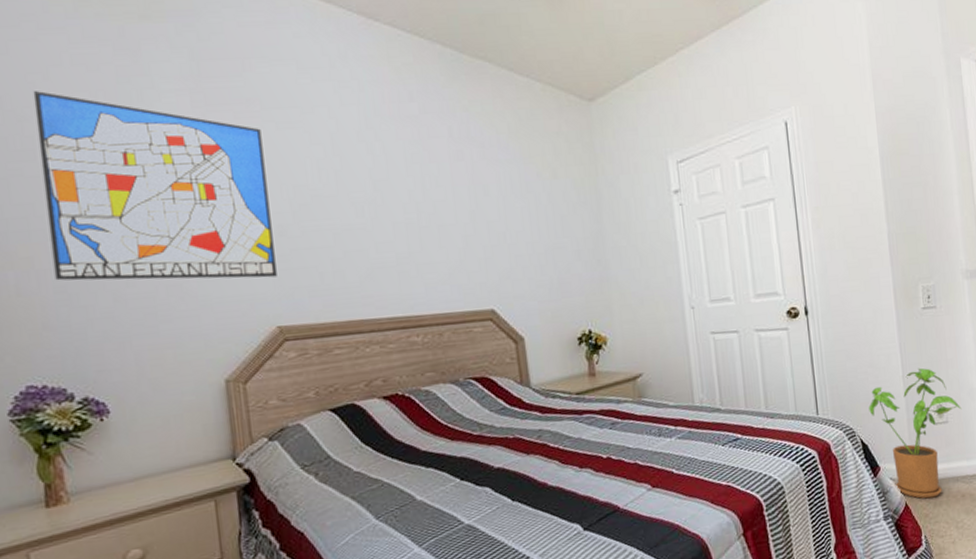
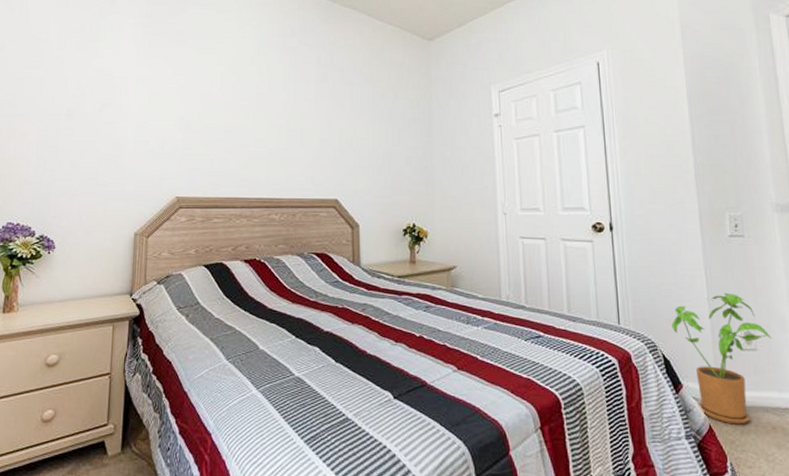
wall art: present [33,91,277,281] -> none [38,22,186,160]

